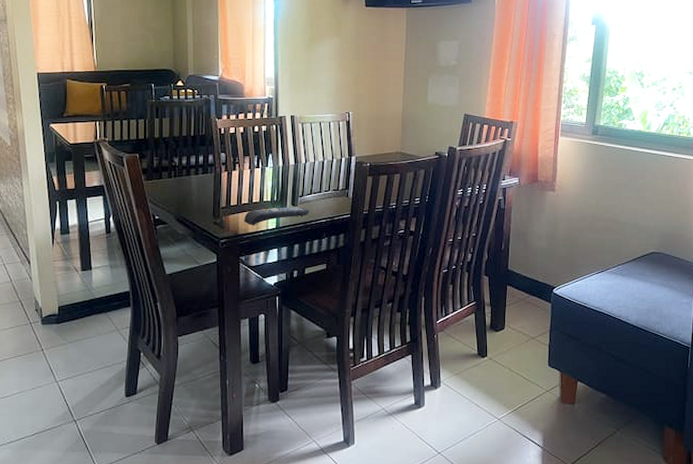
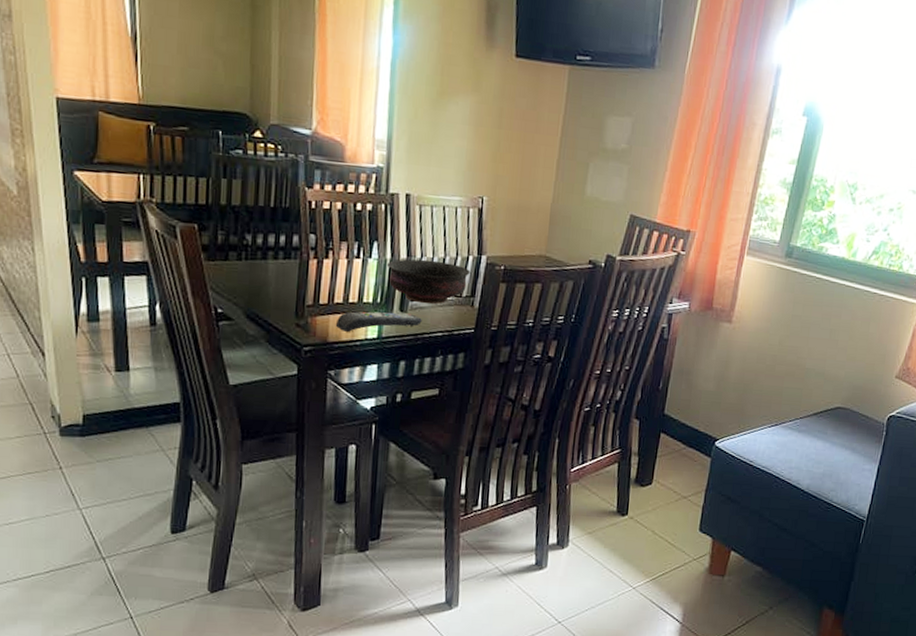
bowl: none [280,164,344,198] -> present [386,259,470,304]

